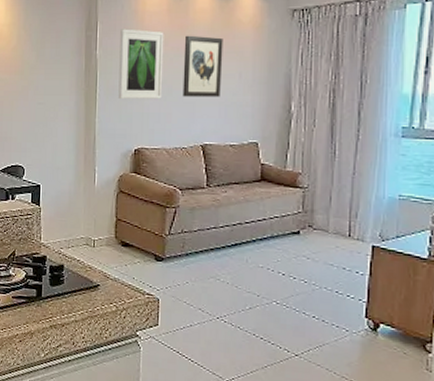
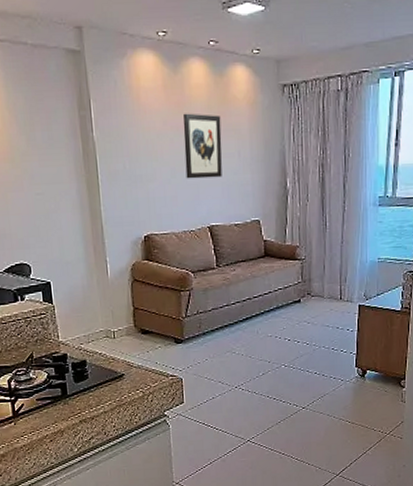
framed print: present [118,29,164,99] -> none [116,107,165,184]

